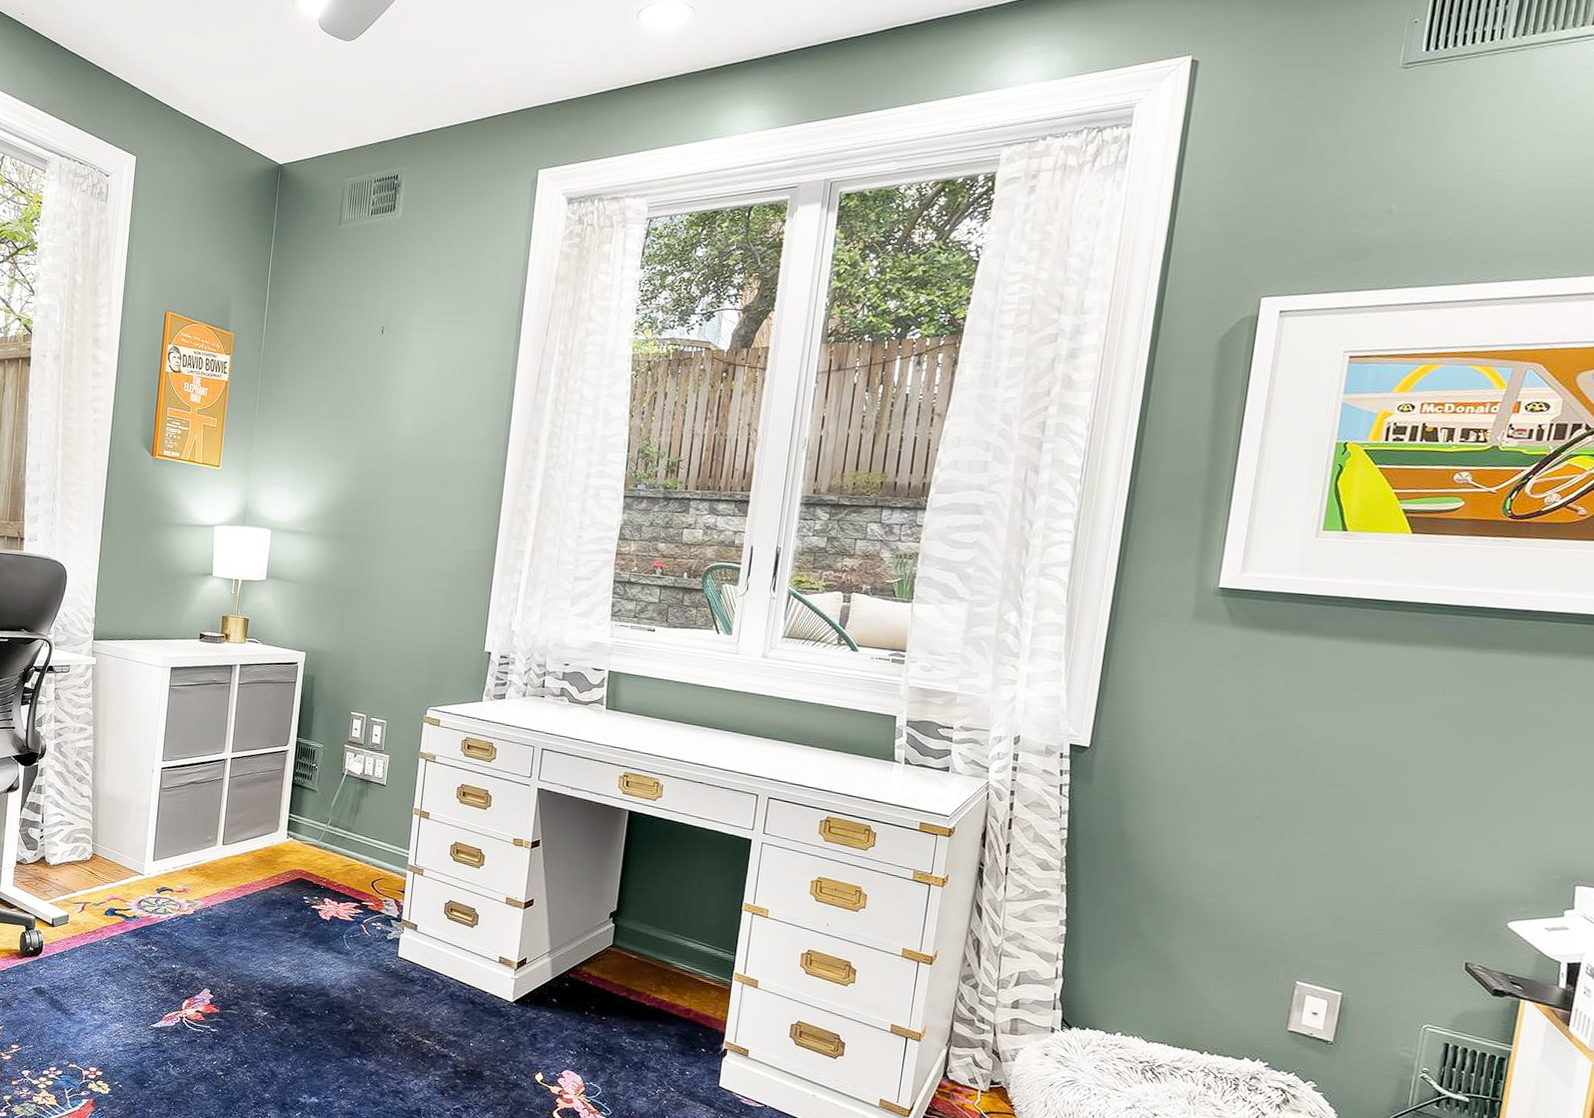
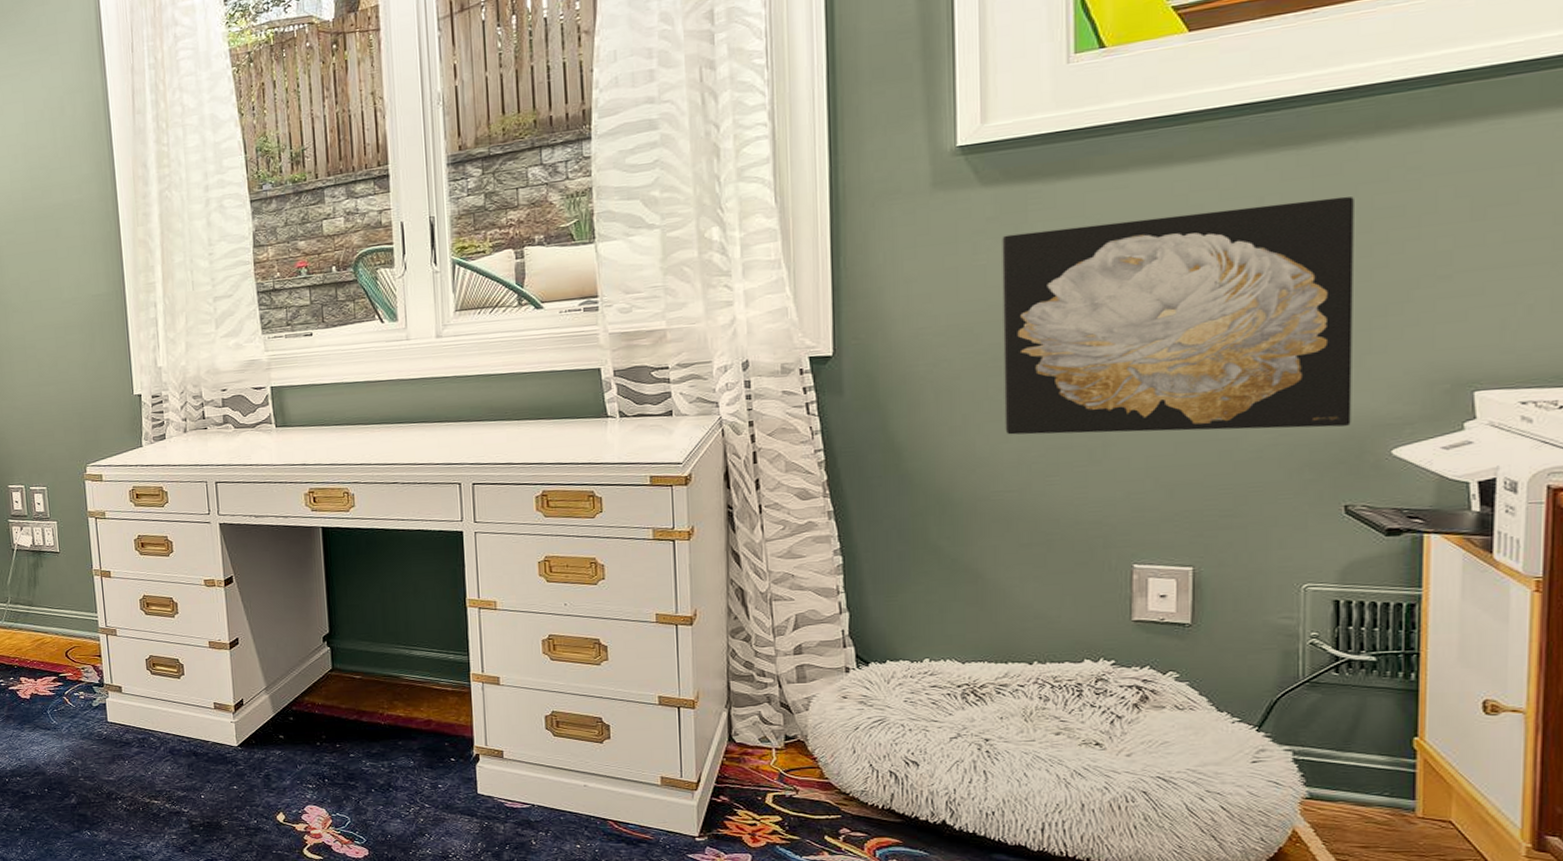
wall art: none [1215,673,1513,895] -> present [1002,196,1354,435]

